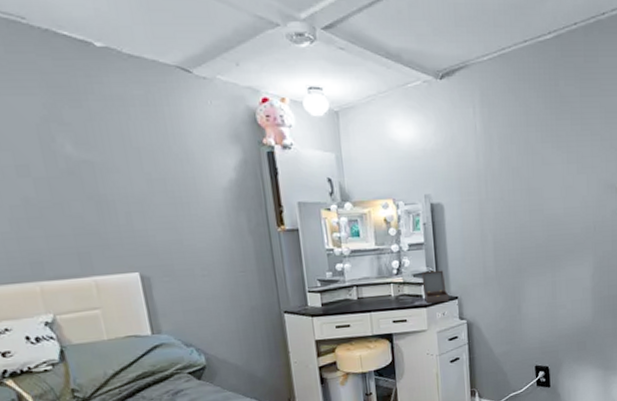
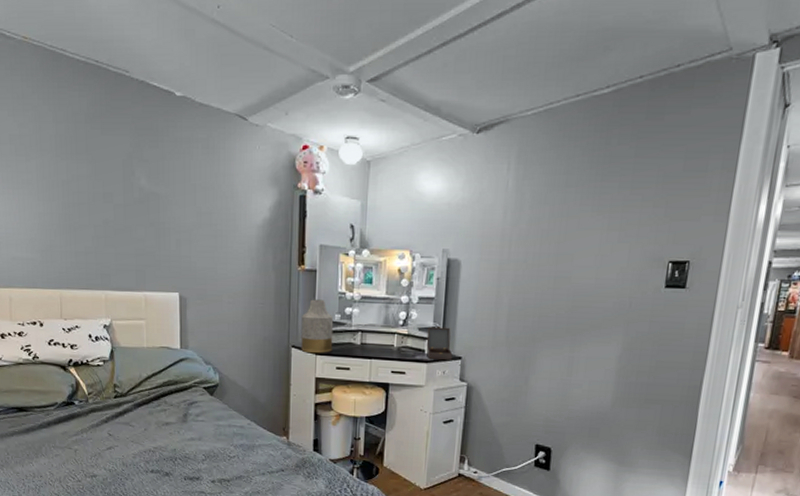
vase: none [290,259,329,317] -> present [301,299,334,354]

